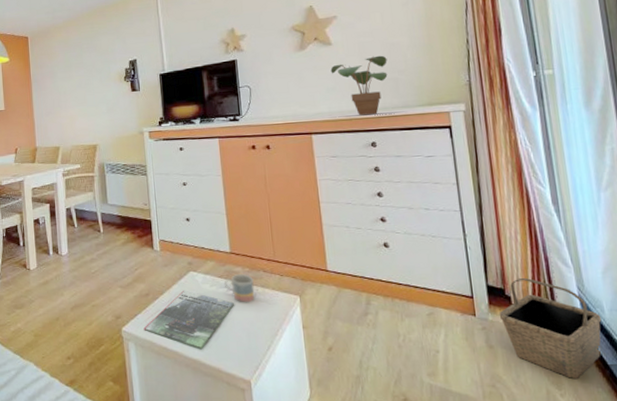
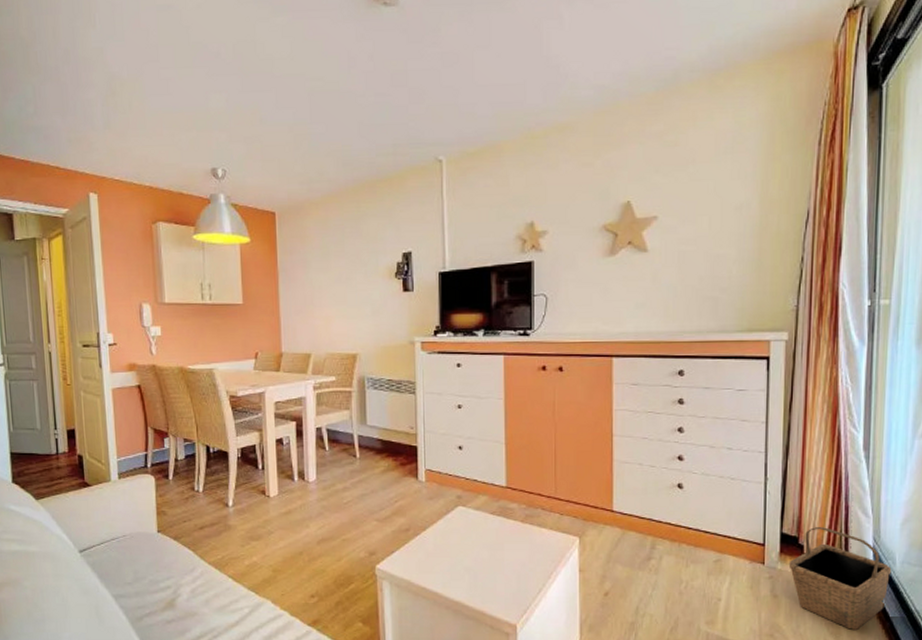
magazine: present [143,290,234,350] -> none [401,526,505,591]
mug: present [224,273,255,303] -> none [496,510,530,543]
potted plant: present [330,55,388,116] -> none [643,268,709,339]

